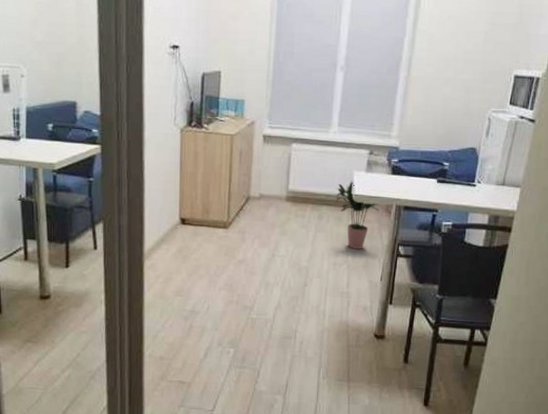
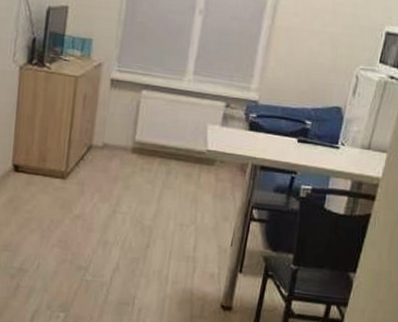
potted plant: present [335,180,379,249] -> none [186,134,234,210]

